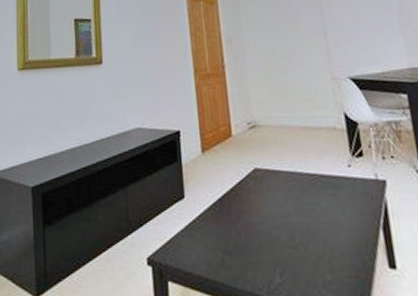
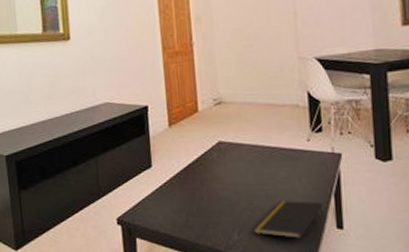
notepad: none [296,235,373,281] -> present [253,201,323,238]

